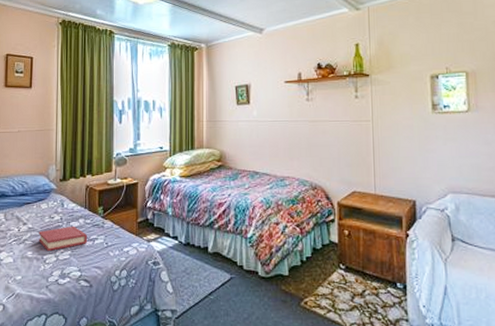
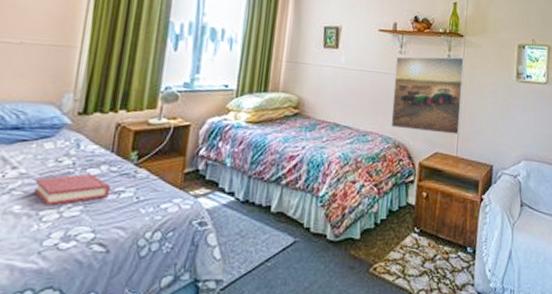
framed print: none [304,96,376,172] -> present [391,56,465,134]

